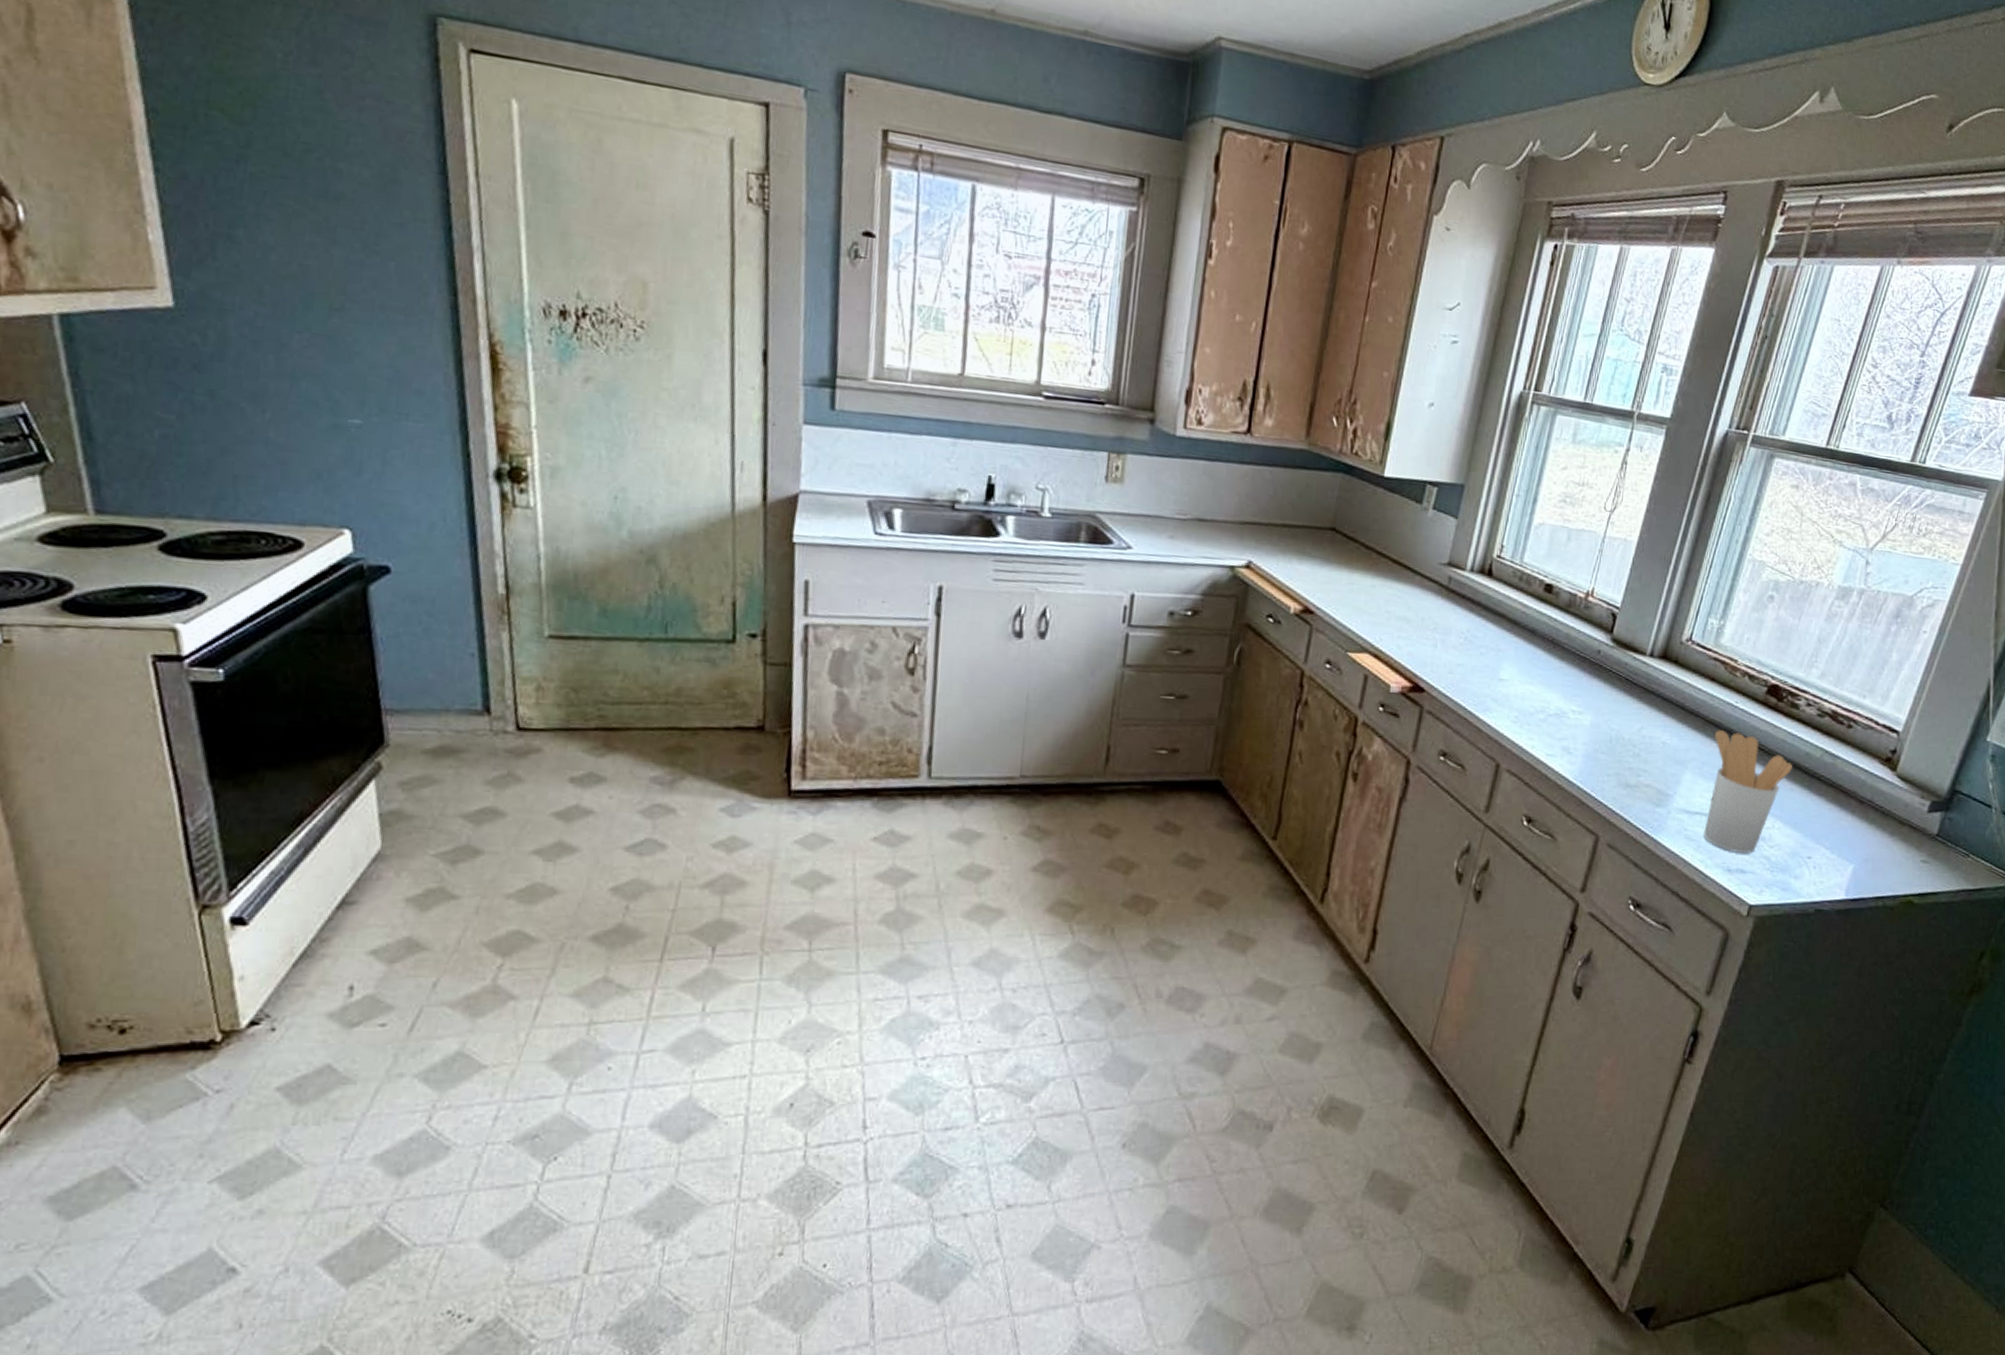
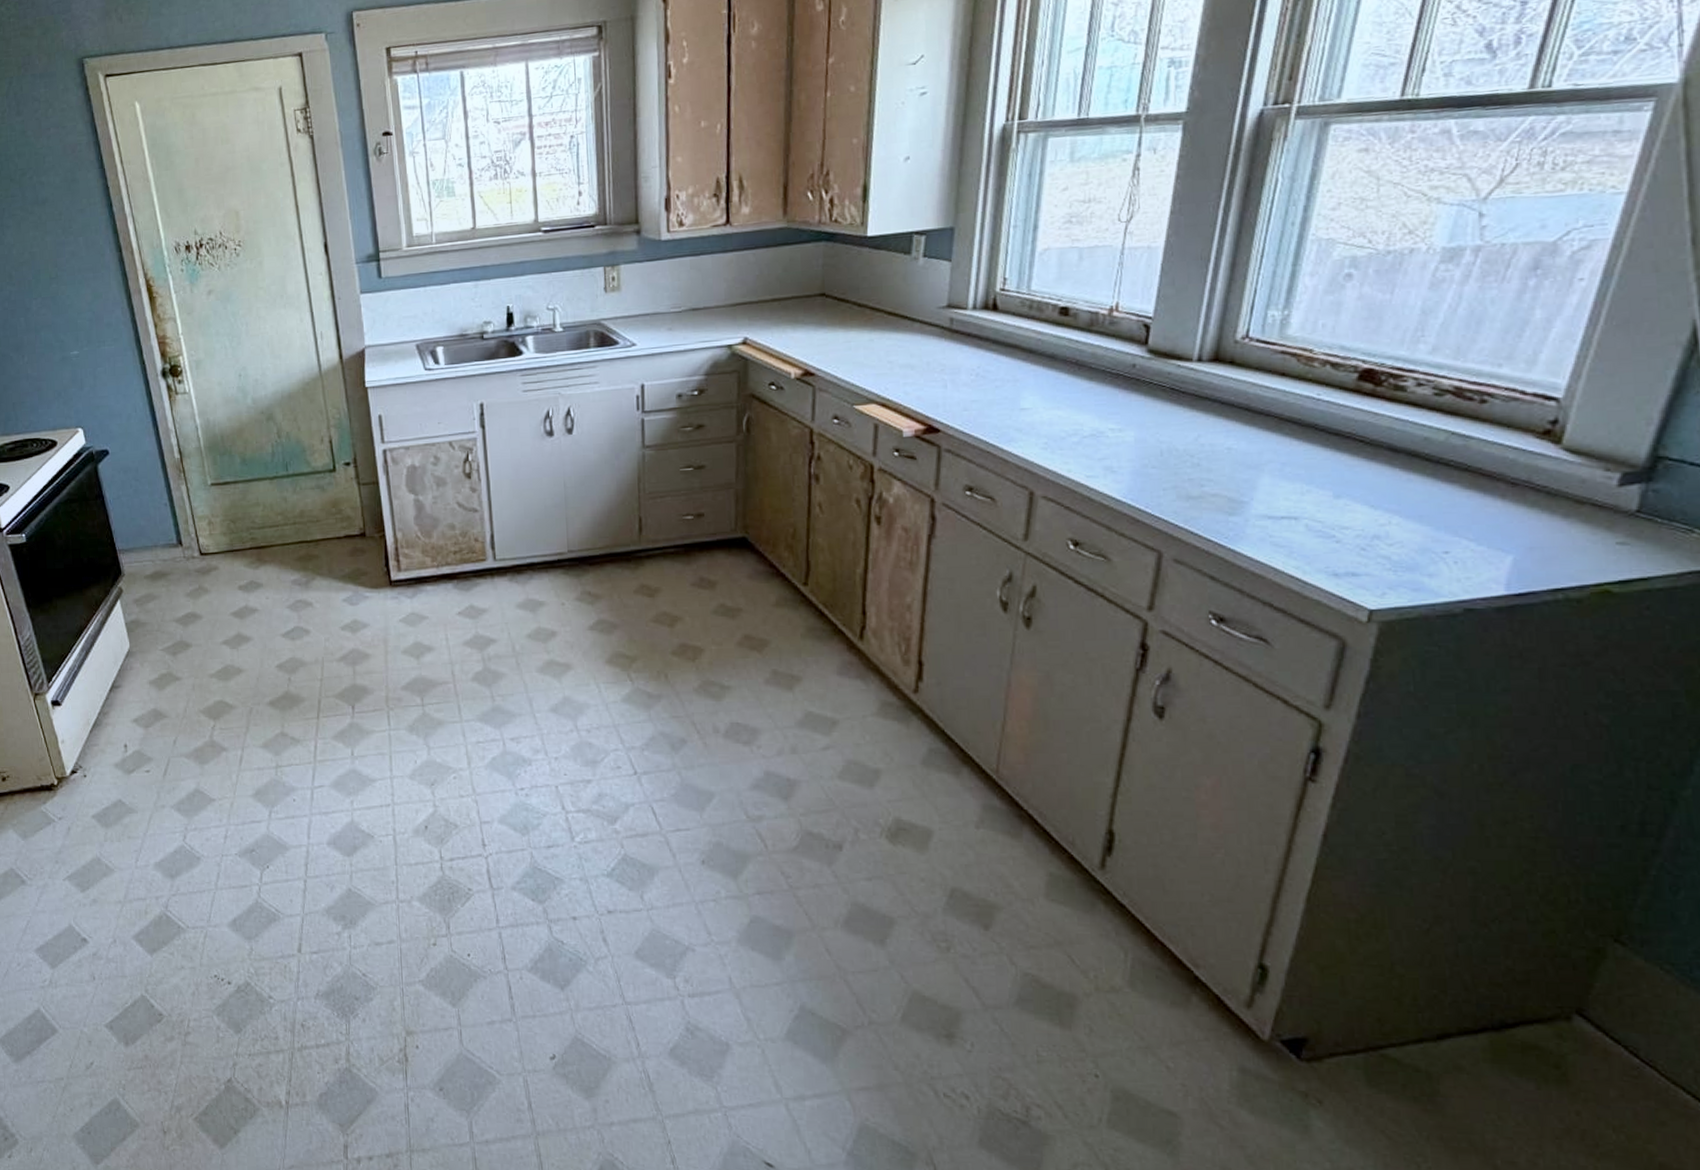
utensil holder: present [1704,730,1792,853] -> none [1294,426,1407,555]

